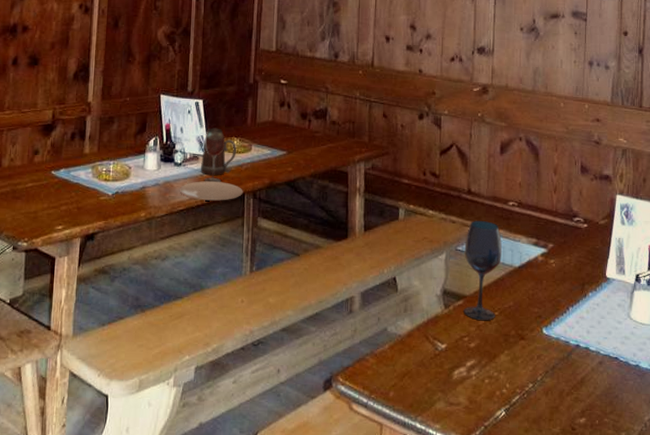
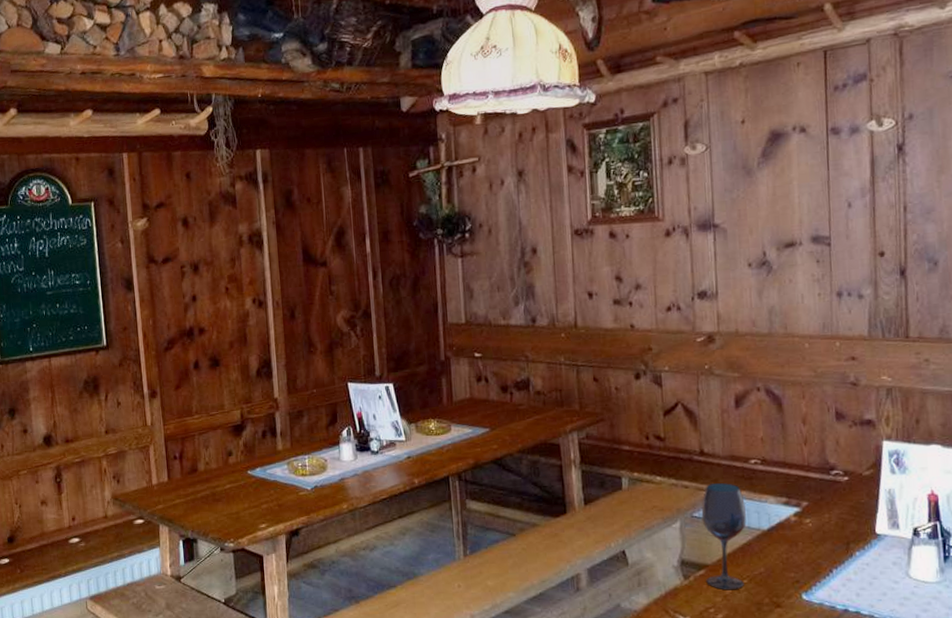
plate: present [180,181,243,201] -> none [380,466,447,487]
beer mug: present [200,139,237,176] -> none [398,422,436,461]
wineglass: present [204,128,226,183] -> none [399,411,423,468]

